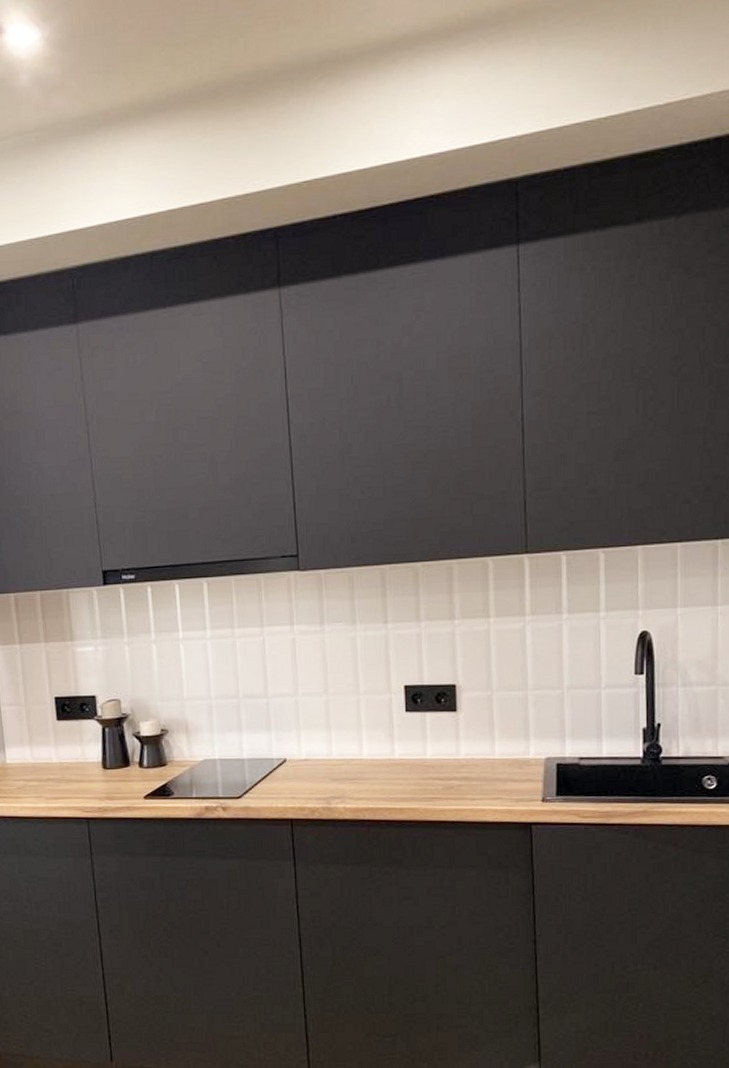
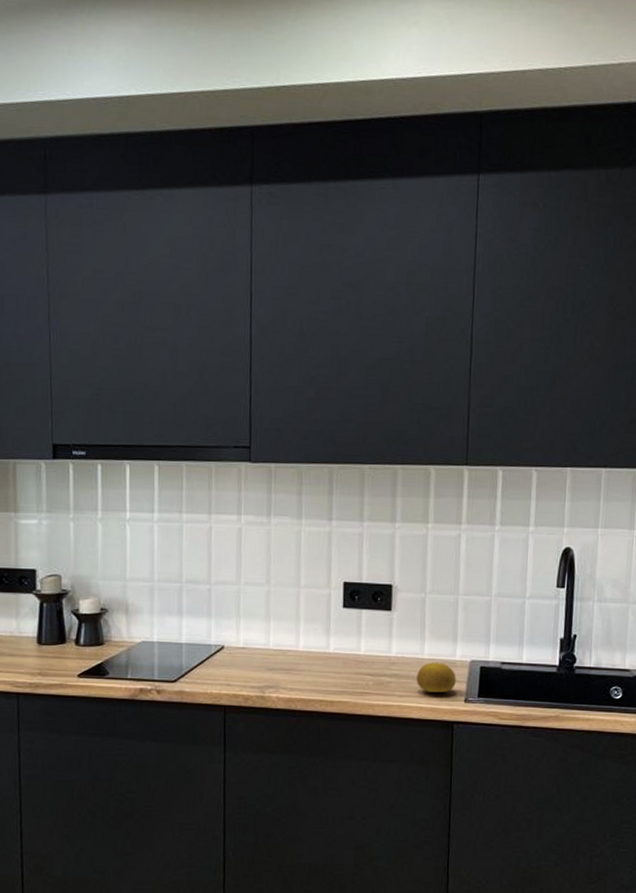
fruit: none [488,762,531,794] -> present [416,662,456,693]

